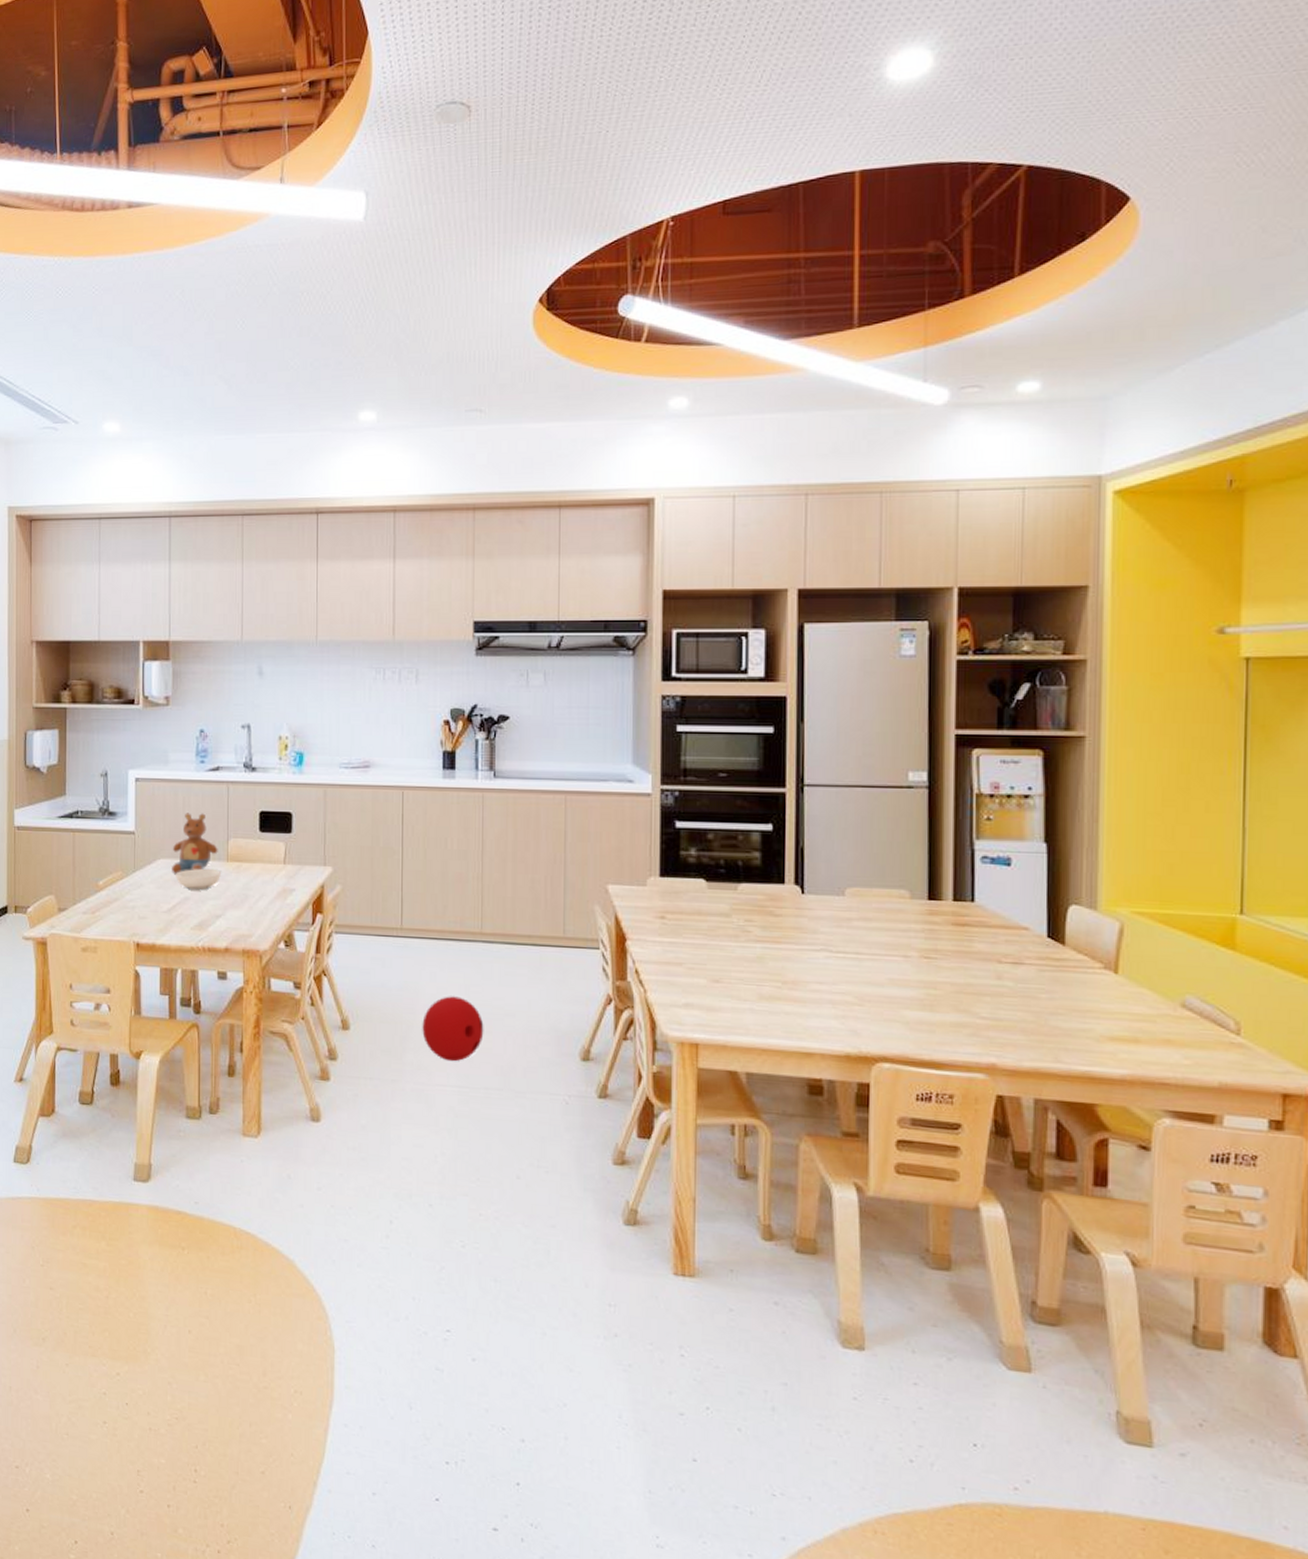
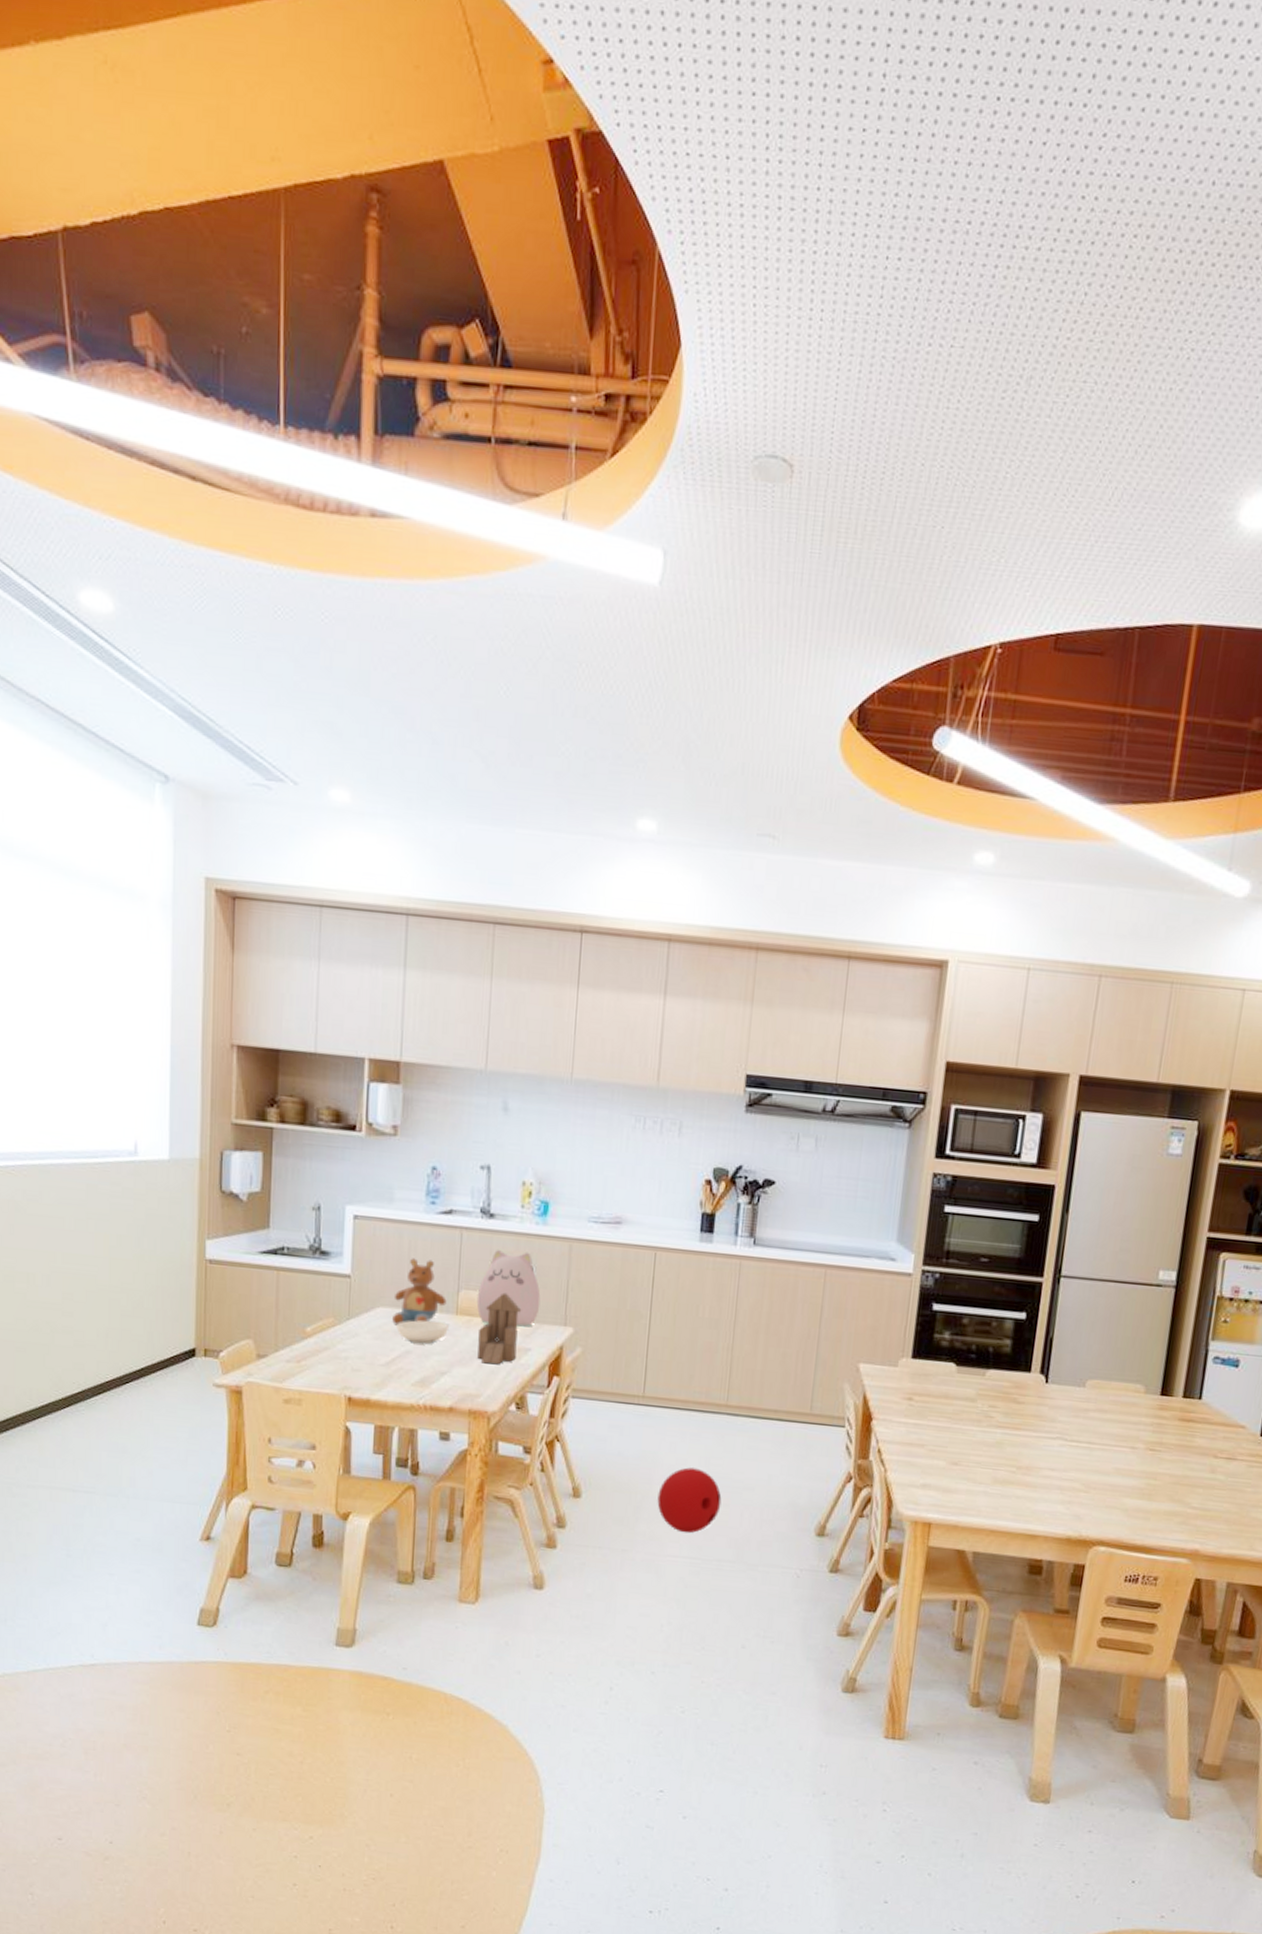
plush toy: none [244,799,301,869] -> present [476,1249,541,1327]
toy blocks: none [248,838,285,906] -> present [477,1292,522,1365]

